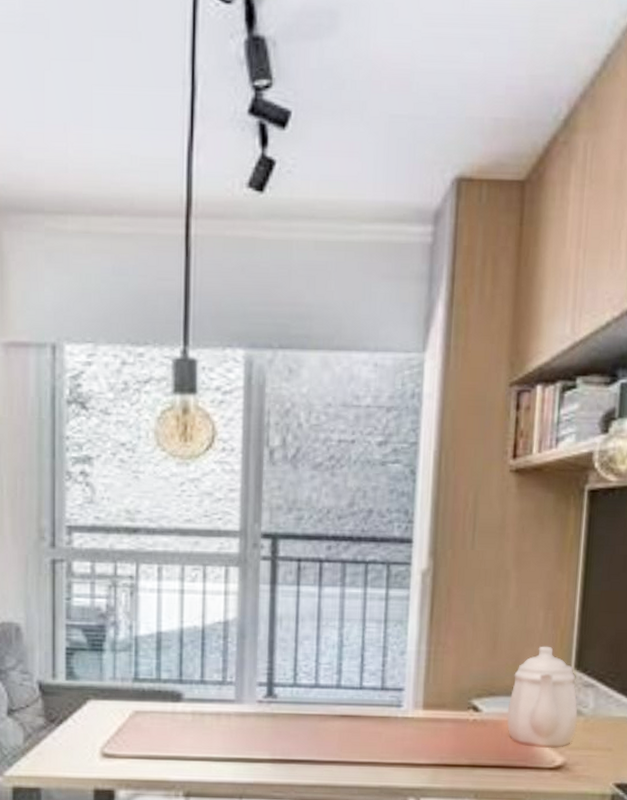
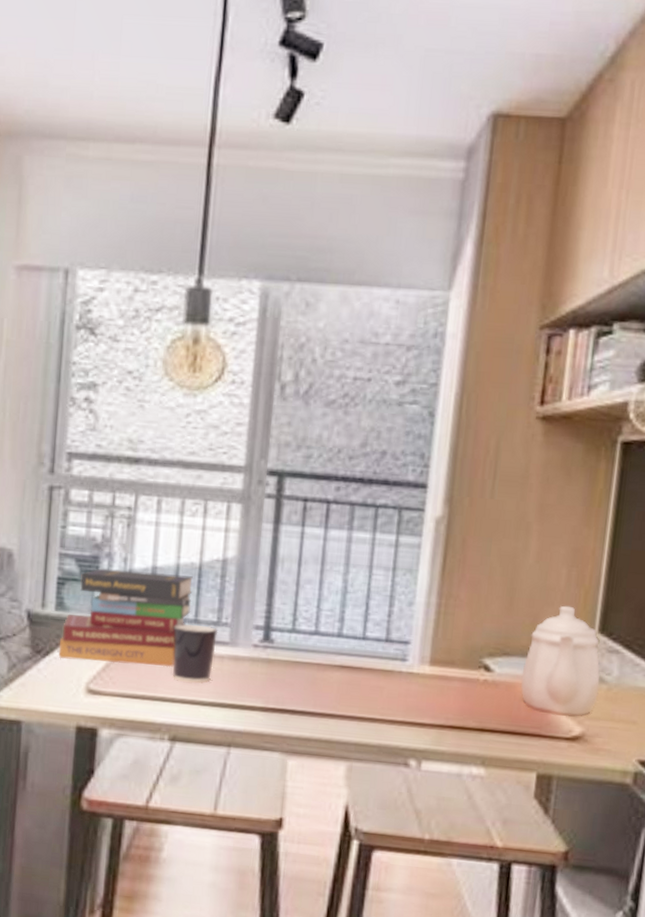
books: none [72,637,197,728] -> present [58,568,193,668]
mug: none [180,685,224,741] -> present [172,624,219,684]

